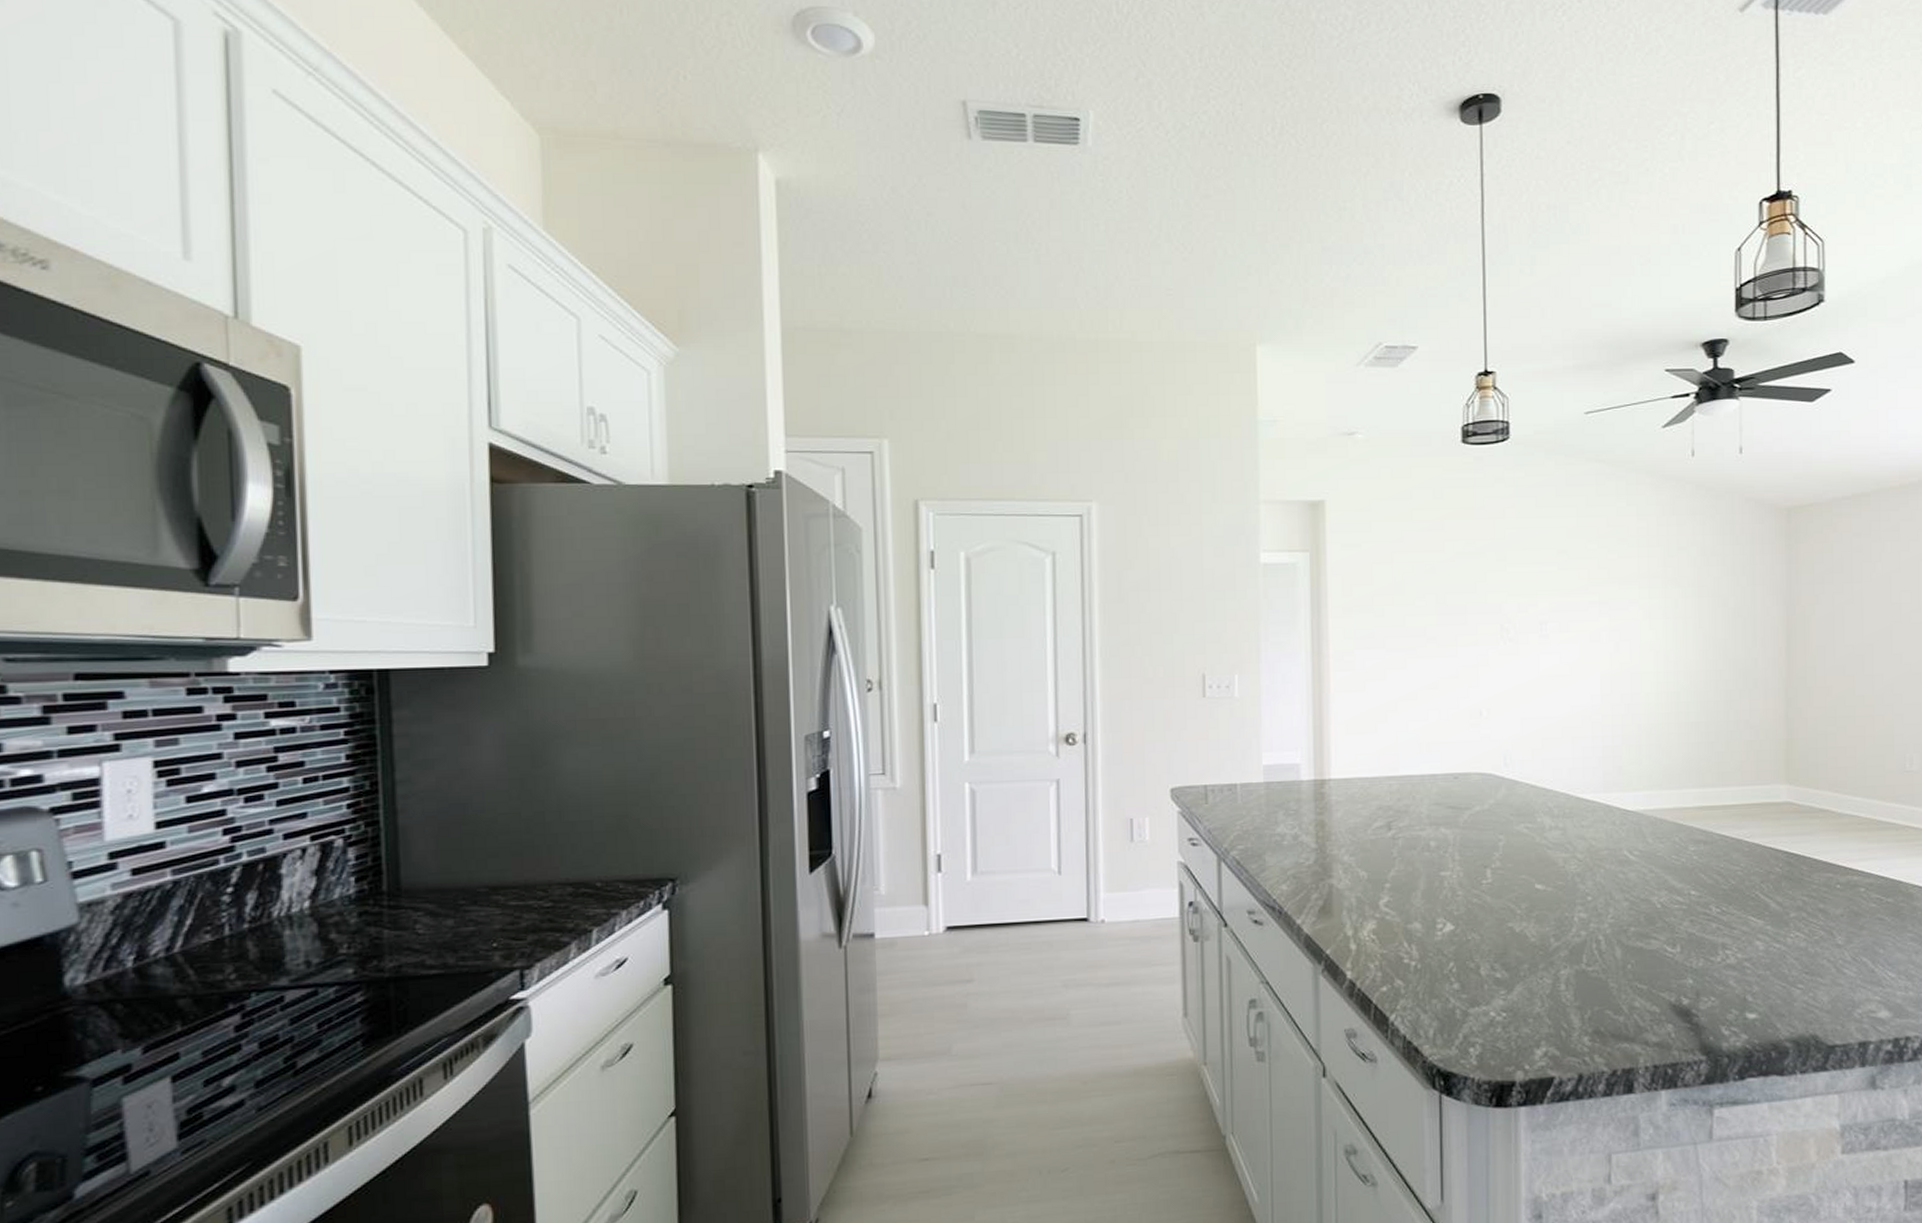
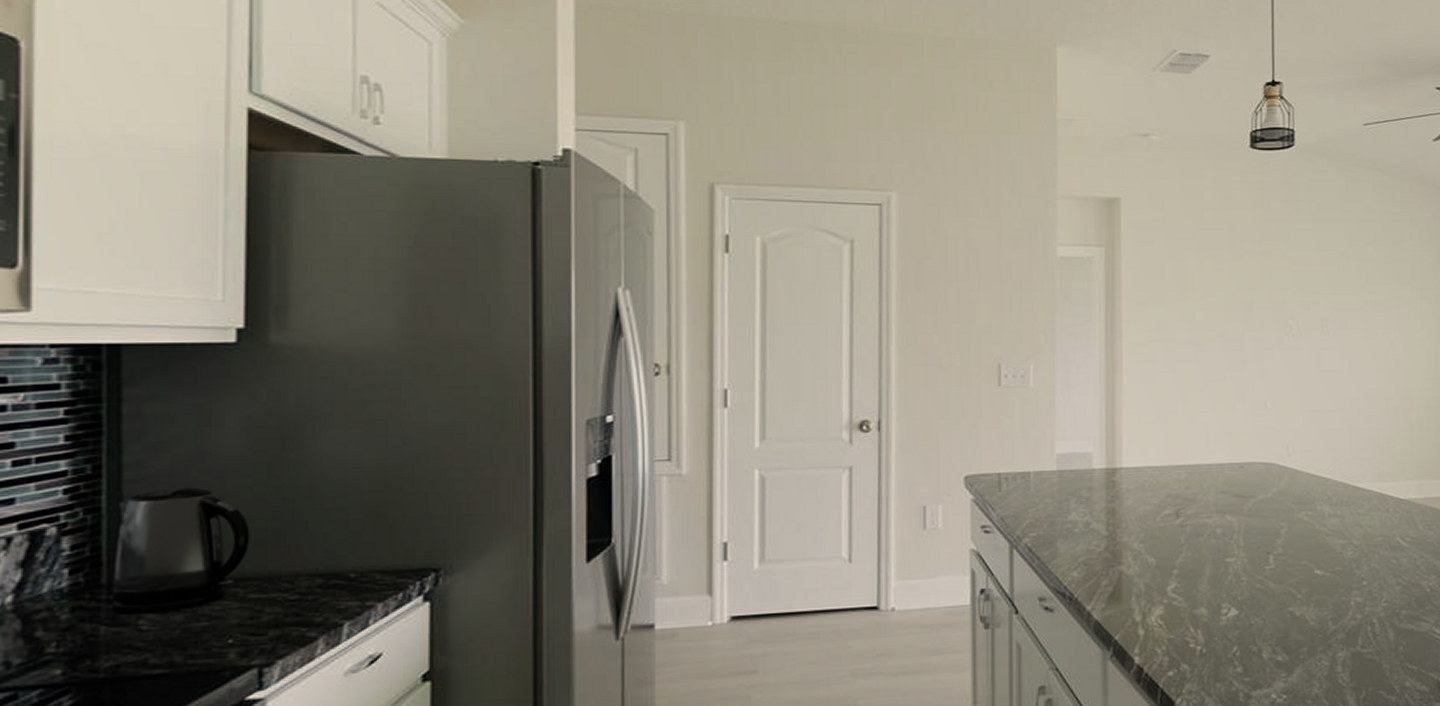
kettle: none [392,802,508,920] -> present [112,487,250,616]

